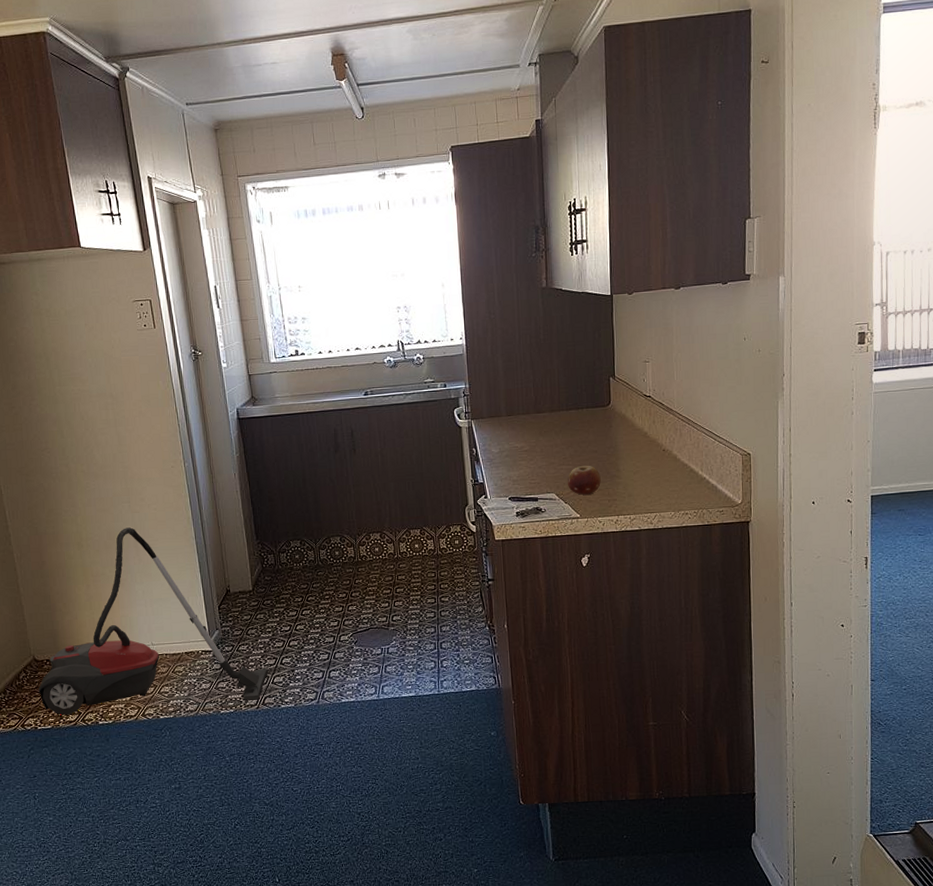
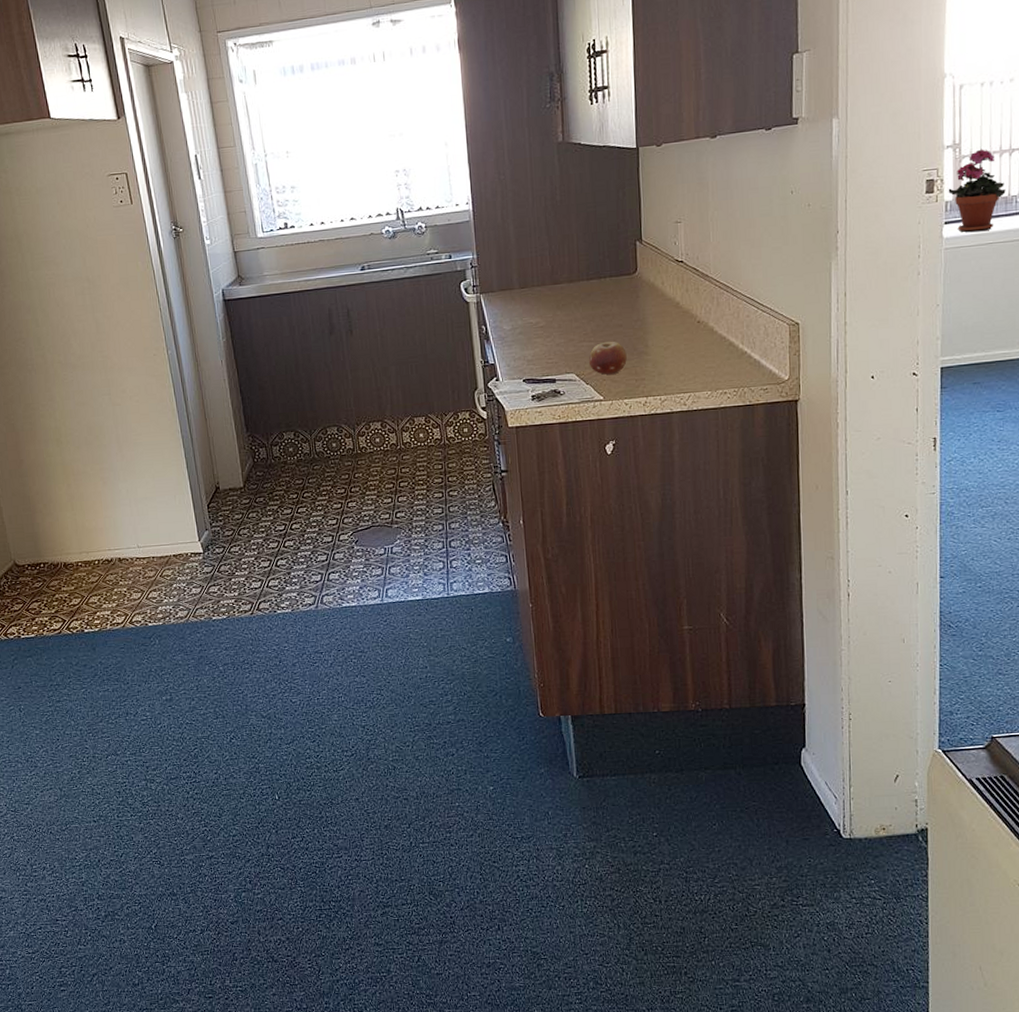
vacuum cleaner: present [38,527,269,715] -> none [20,421,263,623]
potted plant: none [877,308,925,379] -> present [948,149,1006,233]

